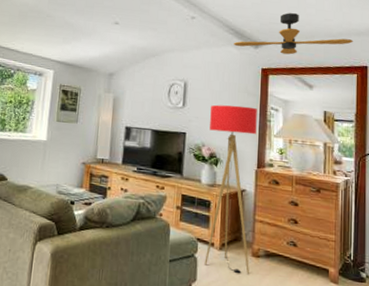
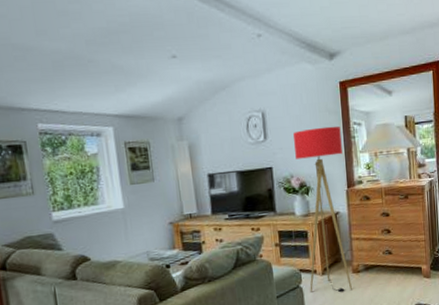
ceiling fan: present [233,13,354,55] -> none [307,12,427,62]

